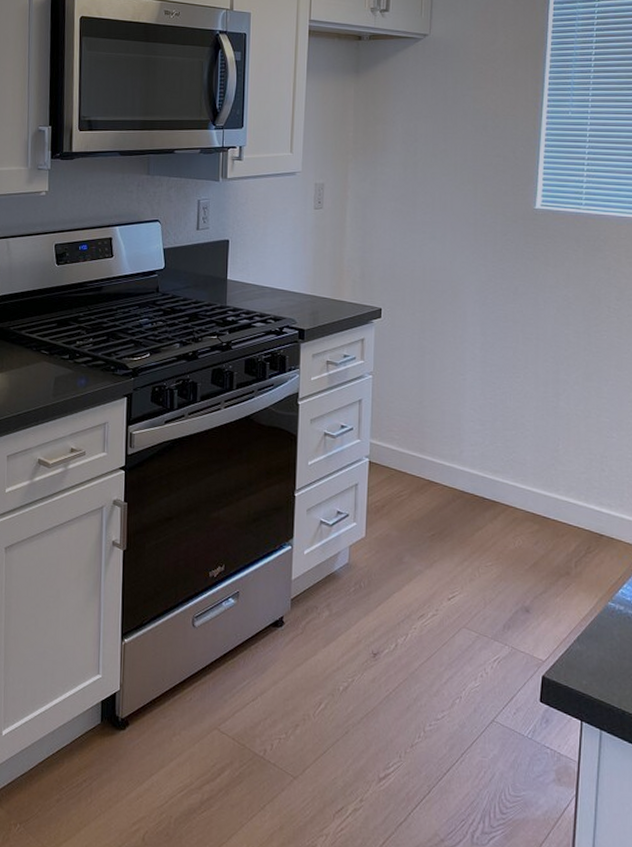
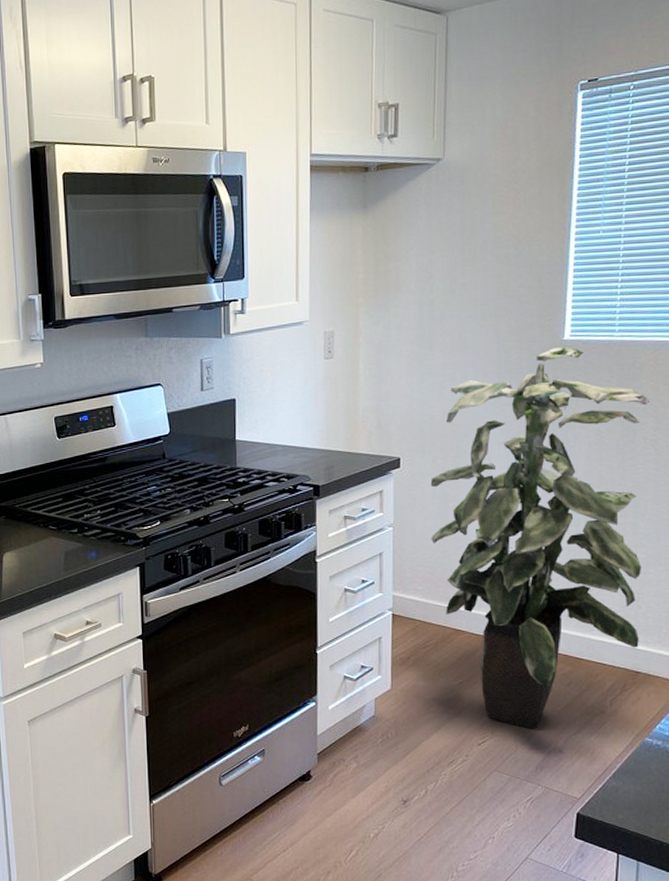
indoor plant: none [408,216,614,587] -> present [430,347,651,729]

